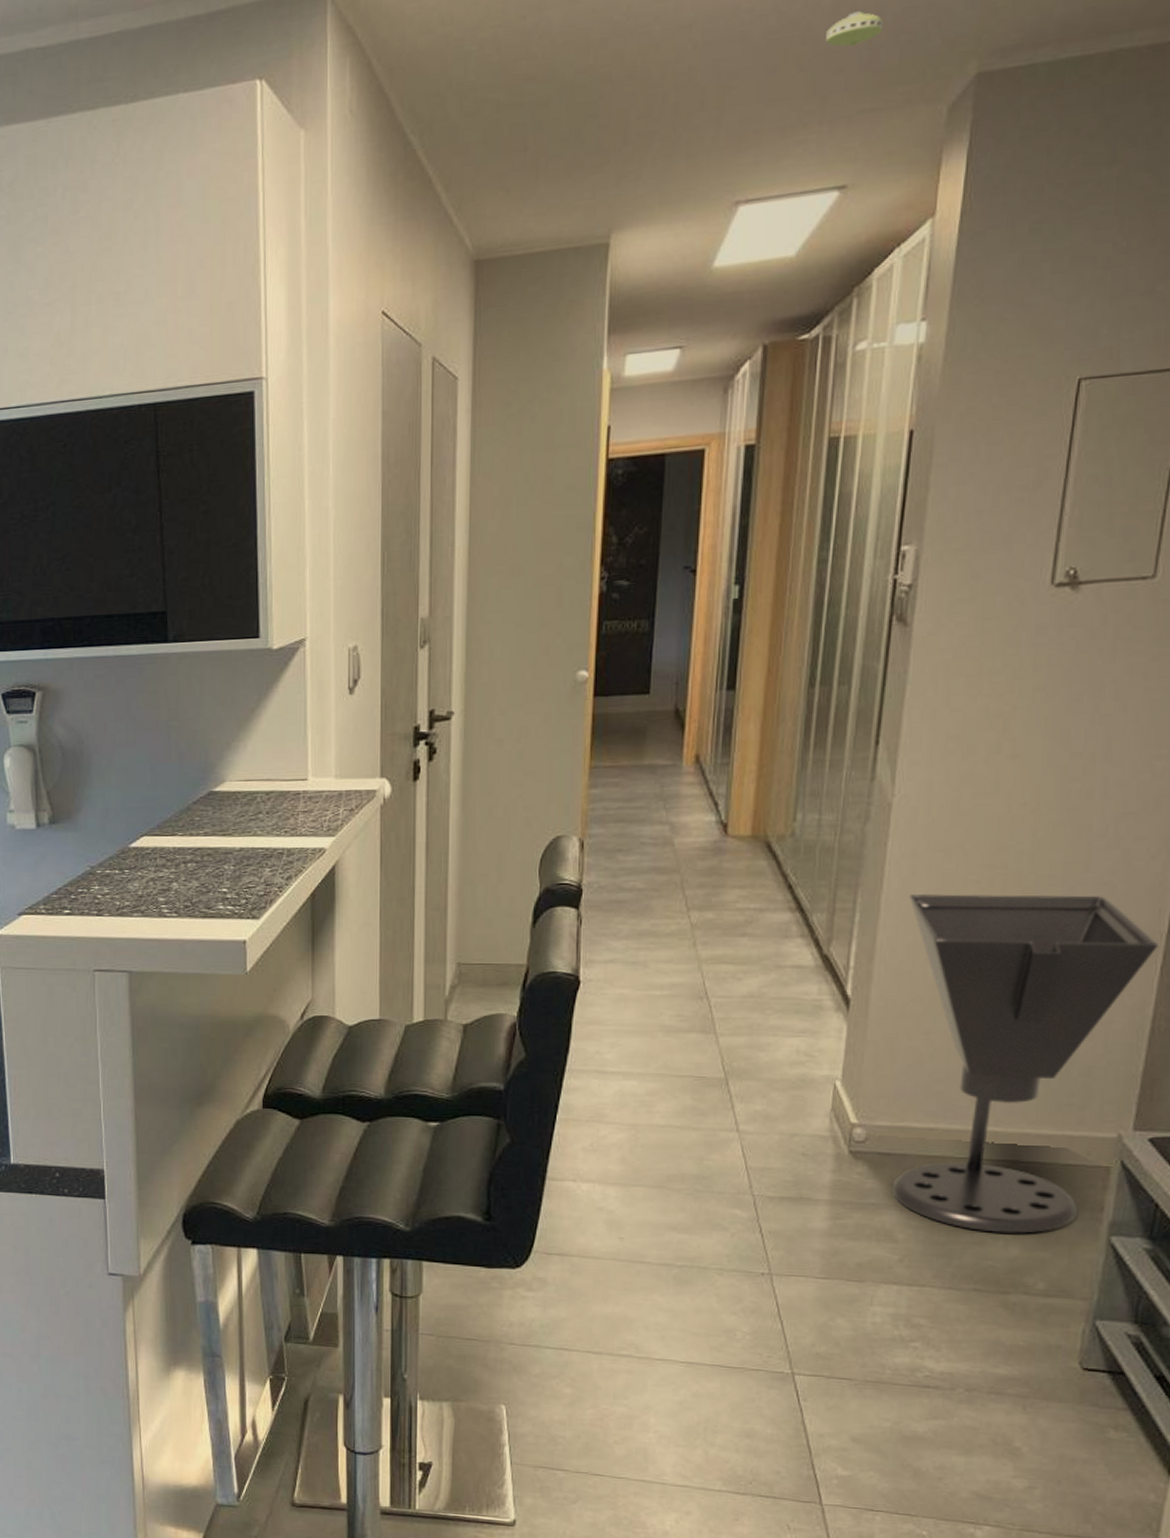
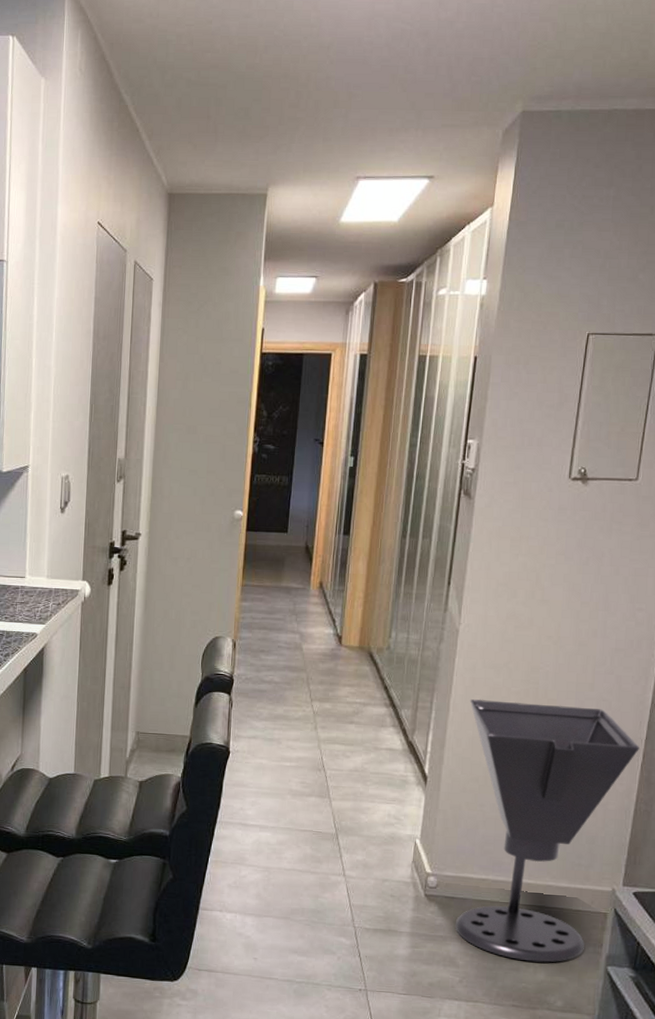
smoke detector: present [826,11,884,47] -> none [421,56,461,79]

